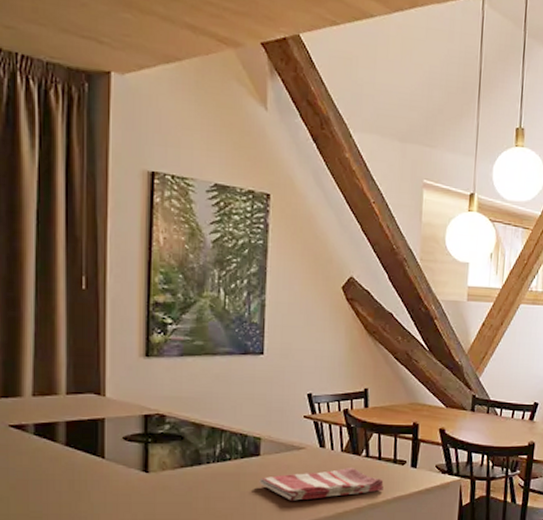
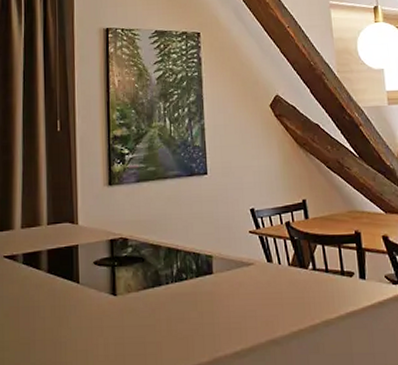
dish towel: present [259,468,384,501] -> none [214,282,335,320]

